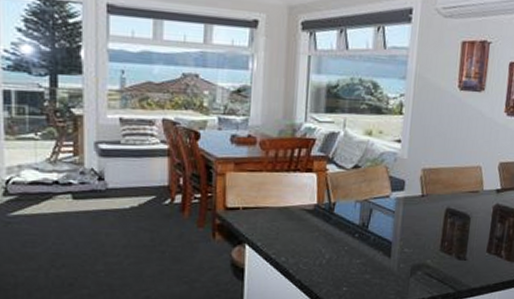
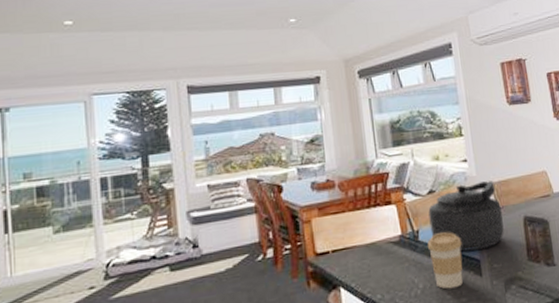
coffee cup: none [341,209,377,264] -> present [427,232,463,289]
kettle: none [347,165,426,232] -> present [428,180,504,252]

